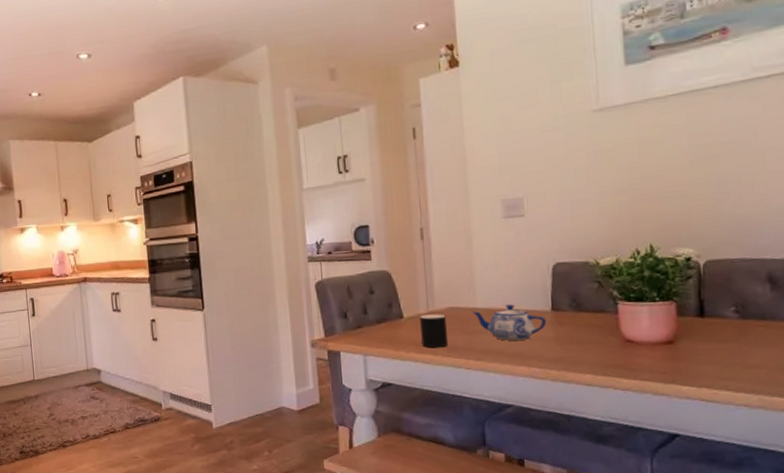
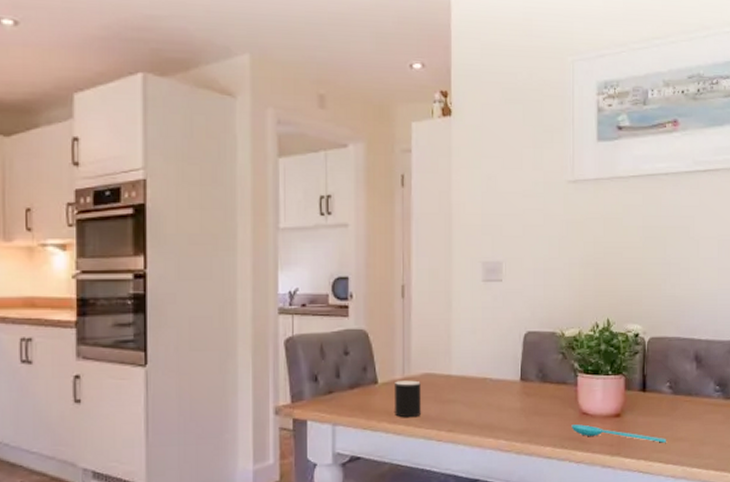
teapot: present [471,304,547,341] -> none [446,372,515,411]
spoon: none [614,352,735,370] -> present [571,424,666,443]

